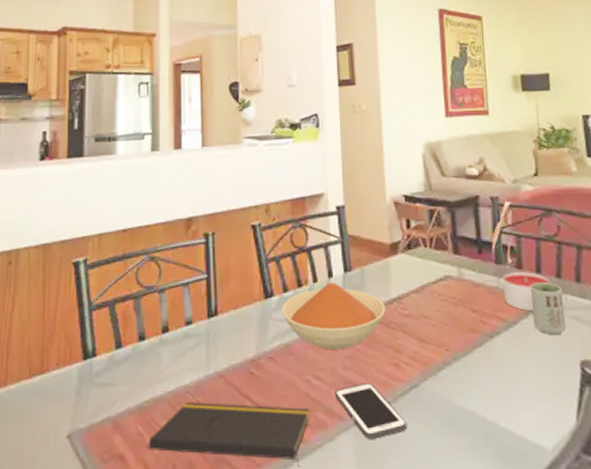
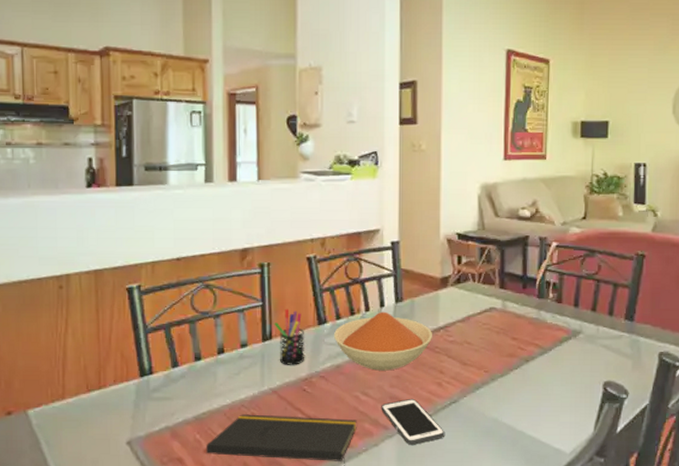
pen holder: none [219,281,251,345] -> present [274,308,304,365]
candle: present [503,272,550,311] -> none [543,306,586,339]
cup: present [530,283,566,336] -> none [566,315,596,361]

